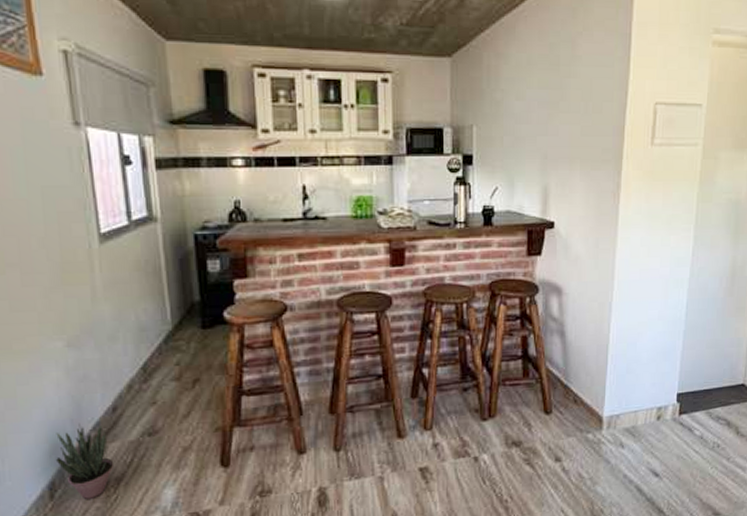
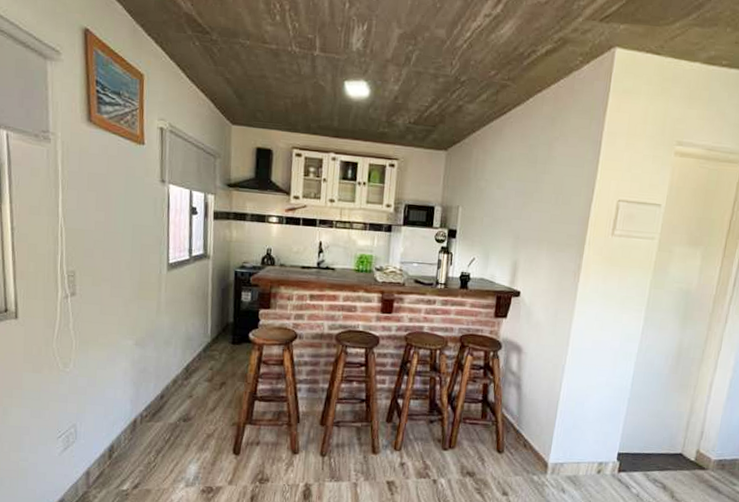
potted plant: present [56,423,115,500] -> none [117,403,157,464]

